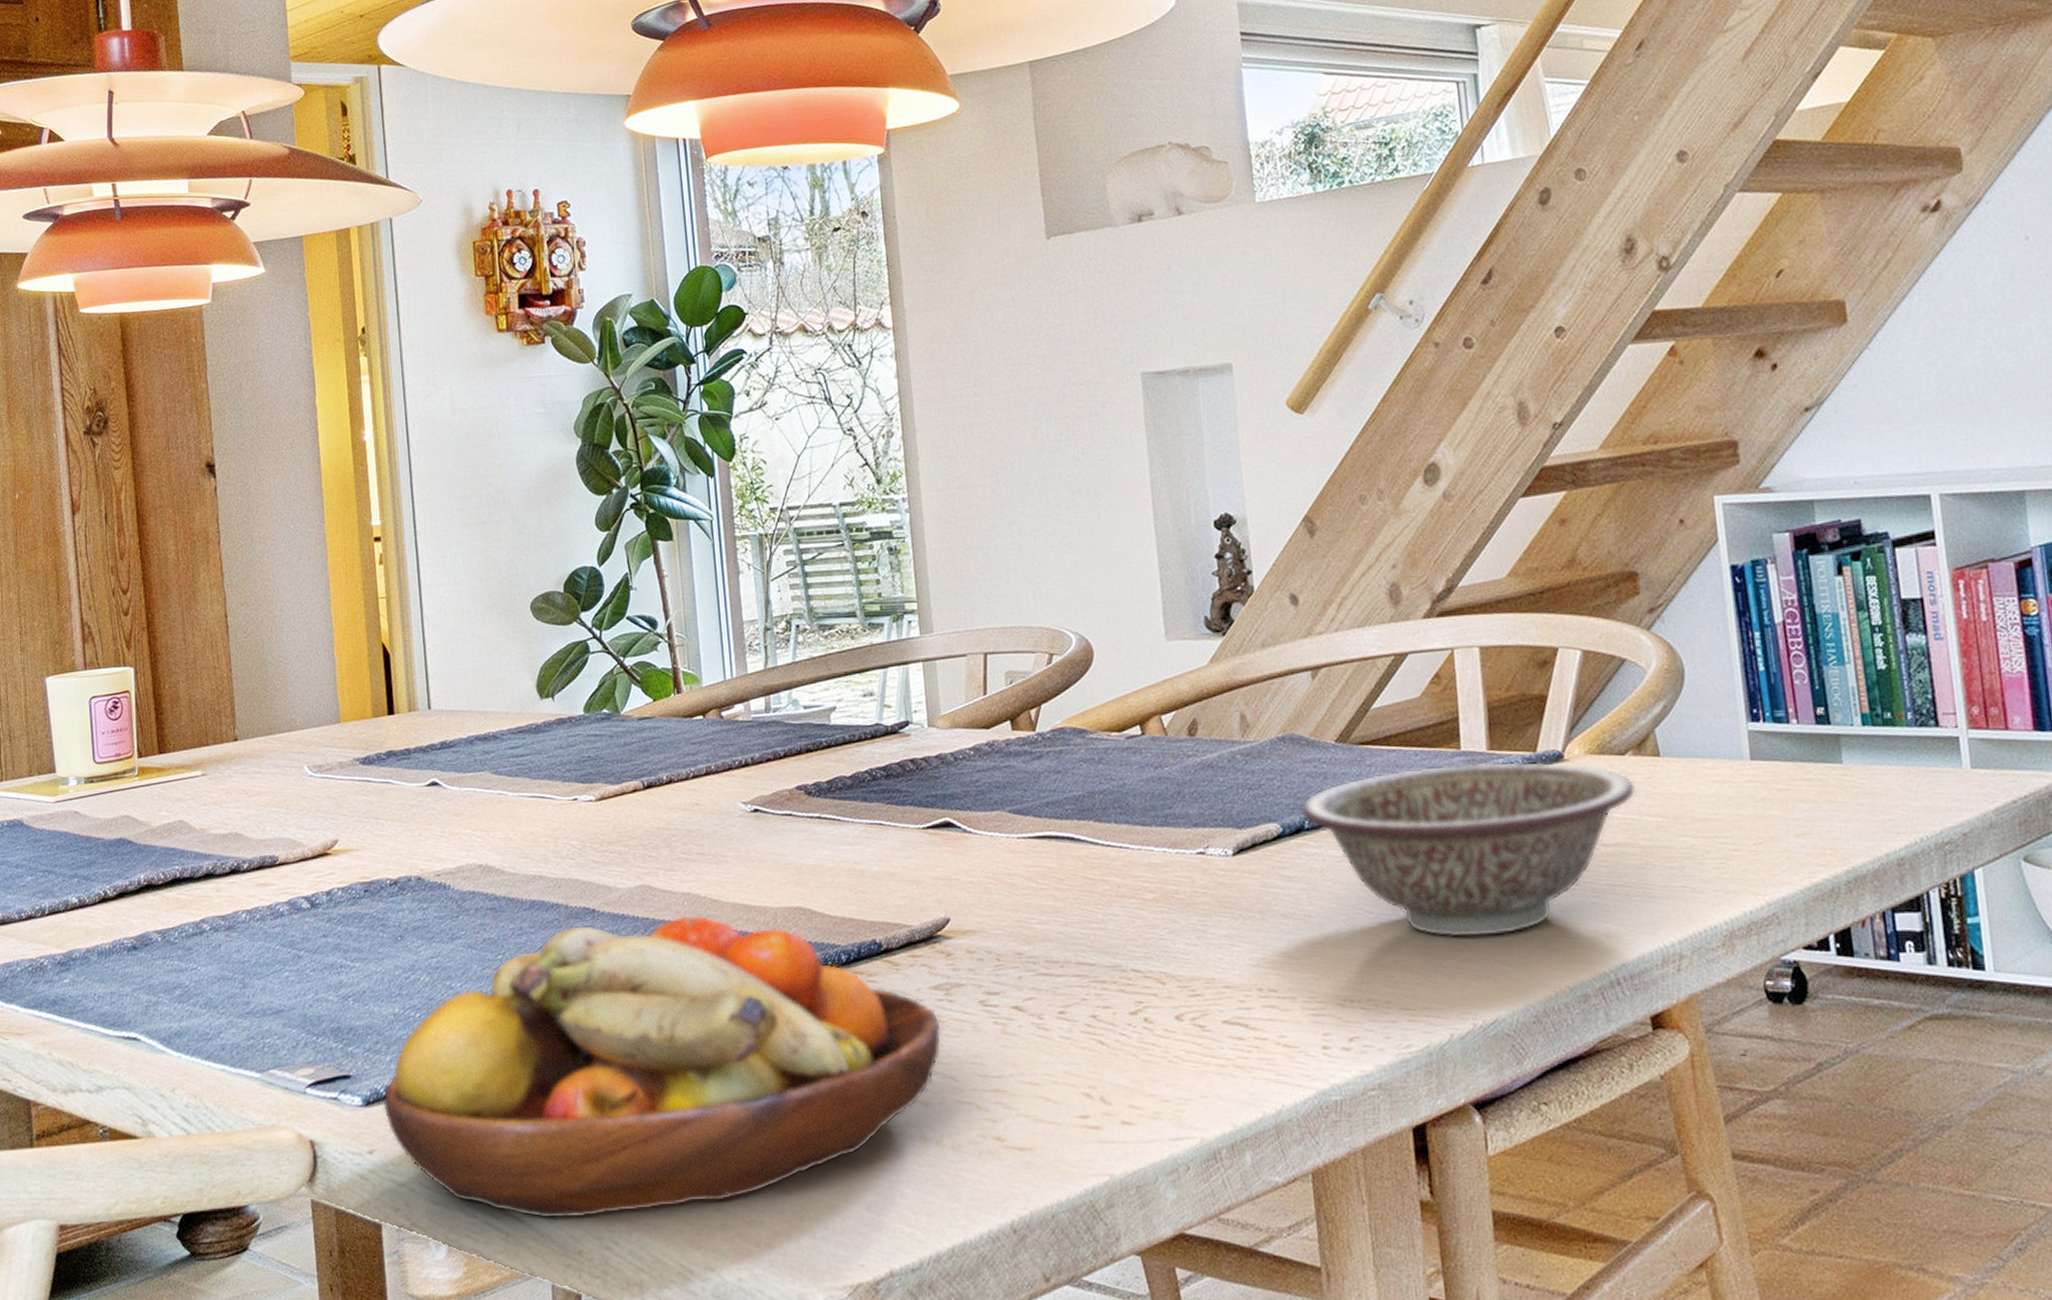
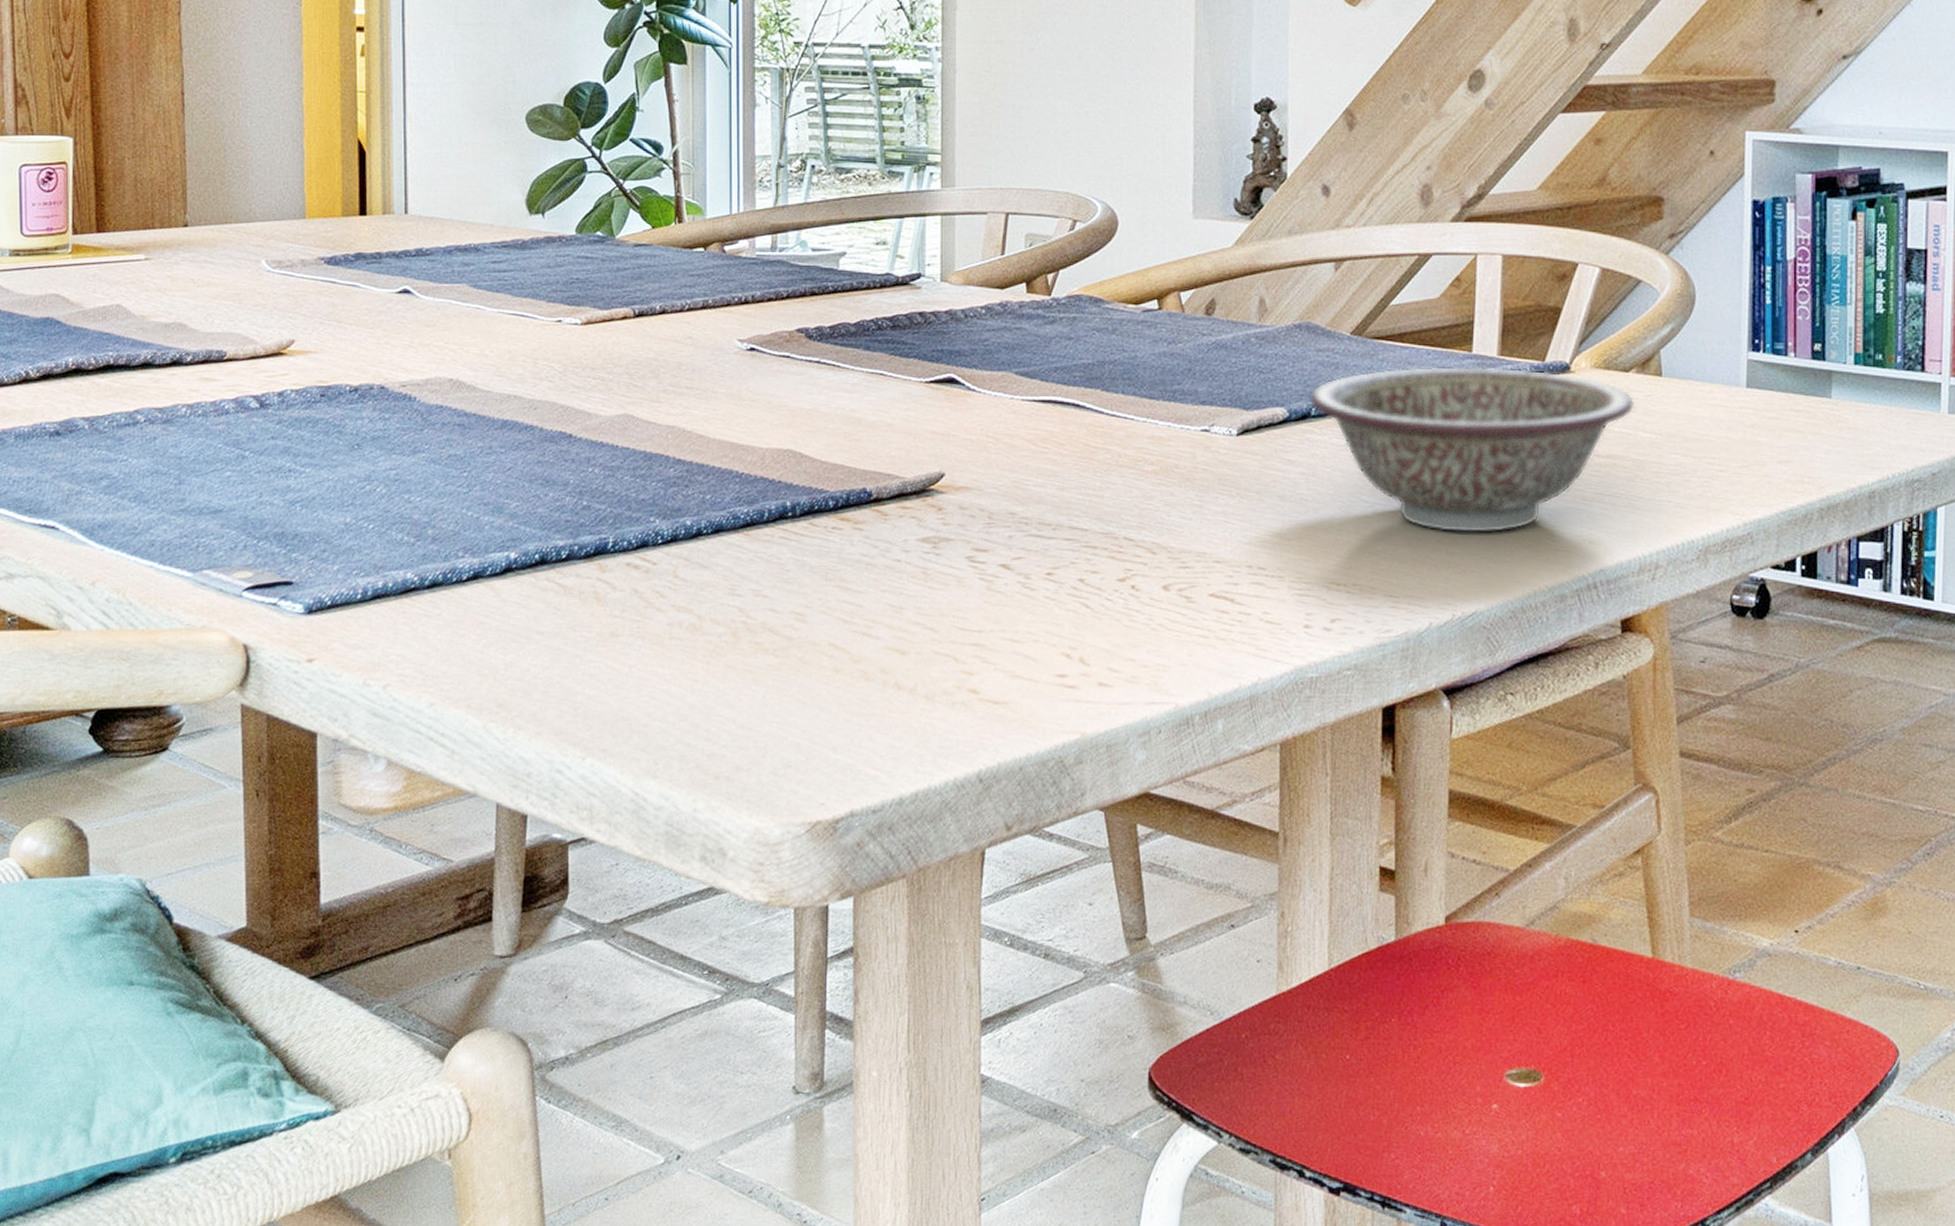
fruit bowl: present [383,915,942,1220] -> none [326,448,925,741]

